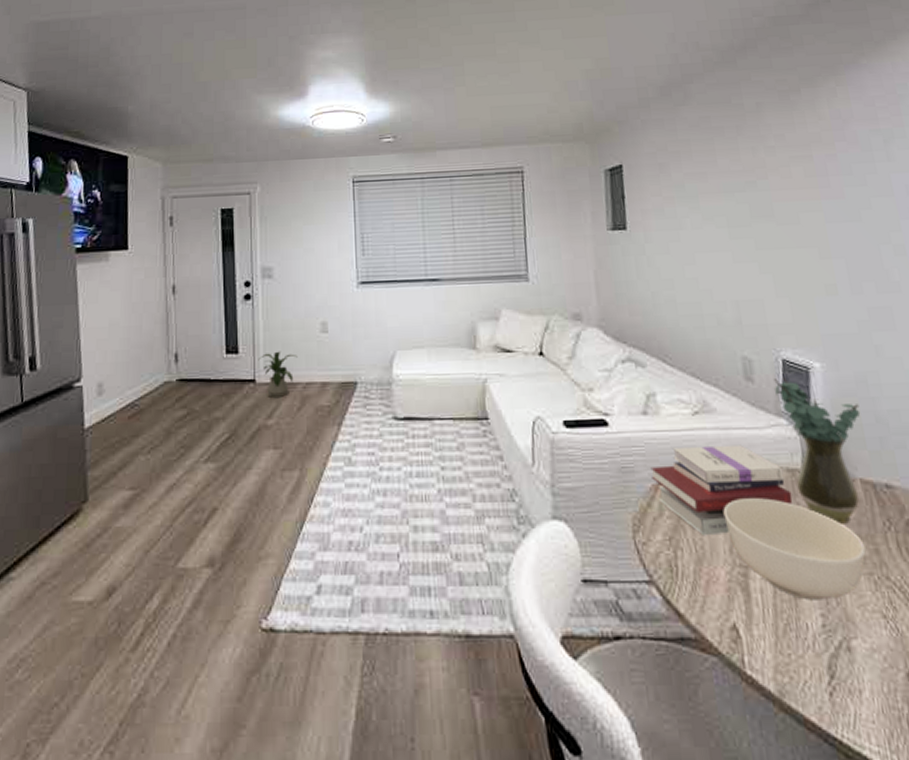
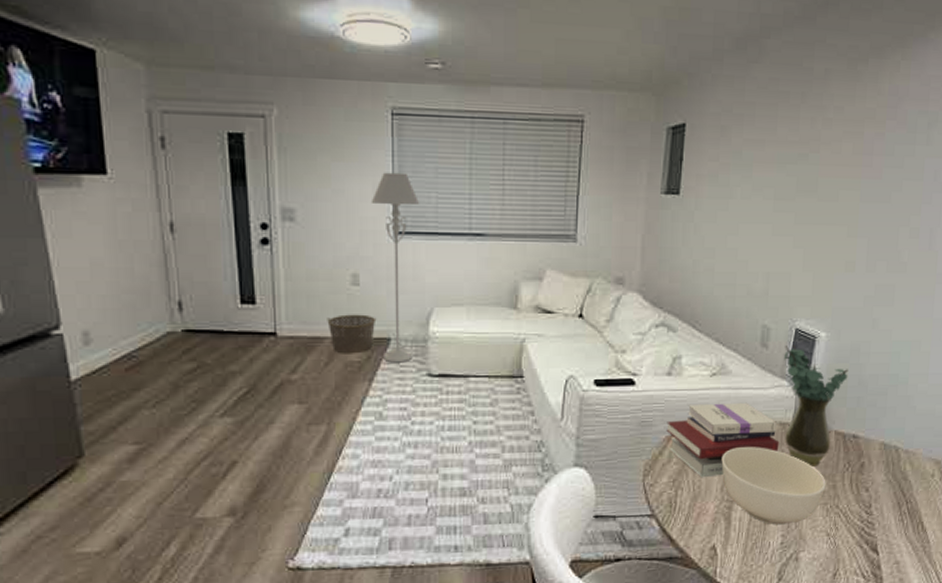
house plant: present [258,351,298,399] -> none [279,303,325,353]
basket: none [299,359,344,399] -> present [327,314,377,354]
floor lamp: none [336,229,378,407] -> present [371,172,419,363]

